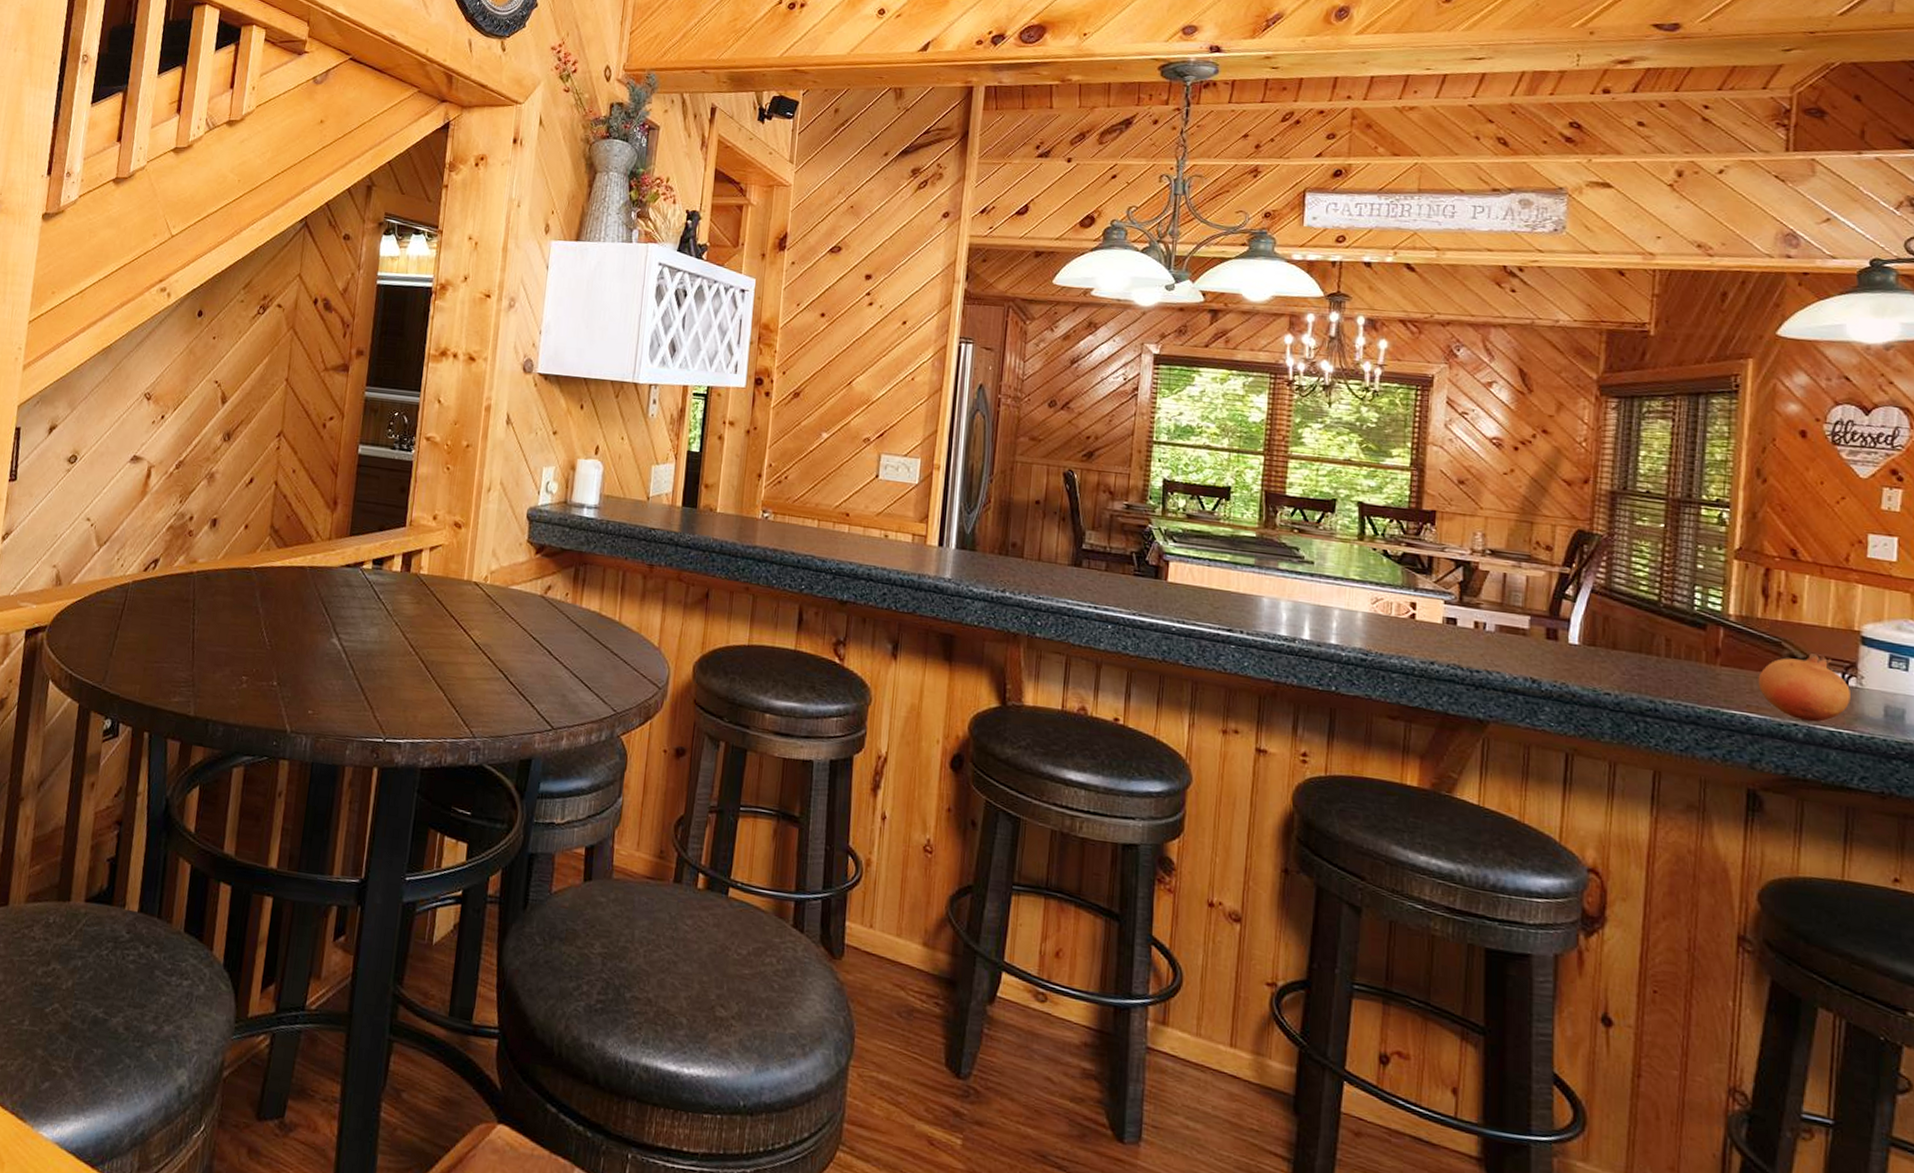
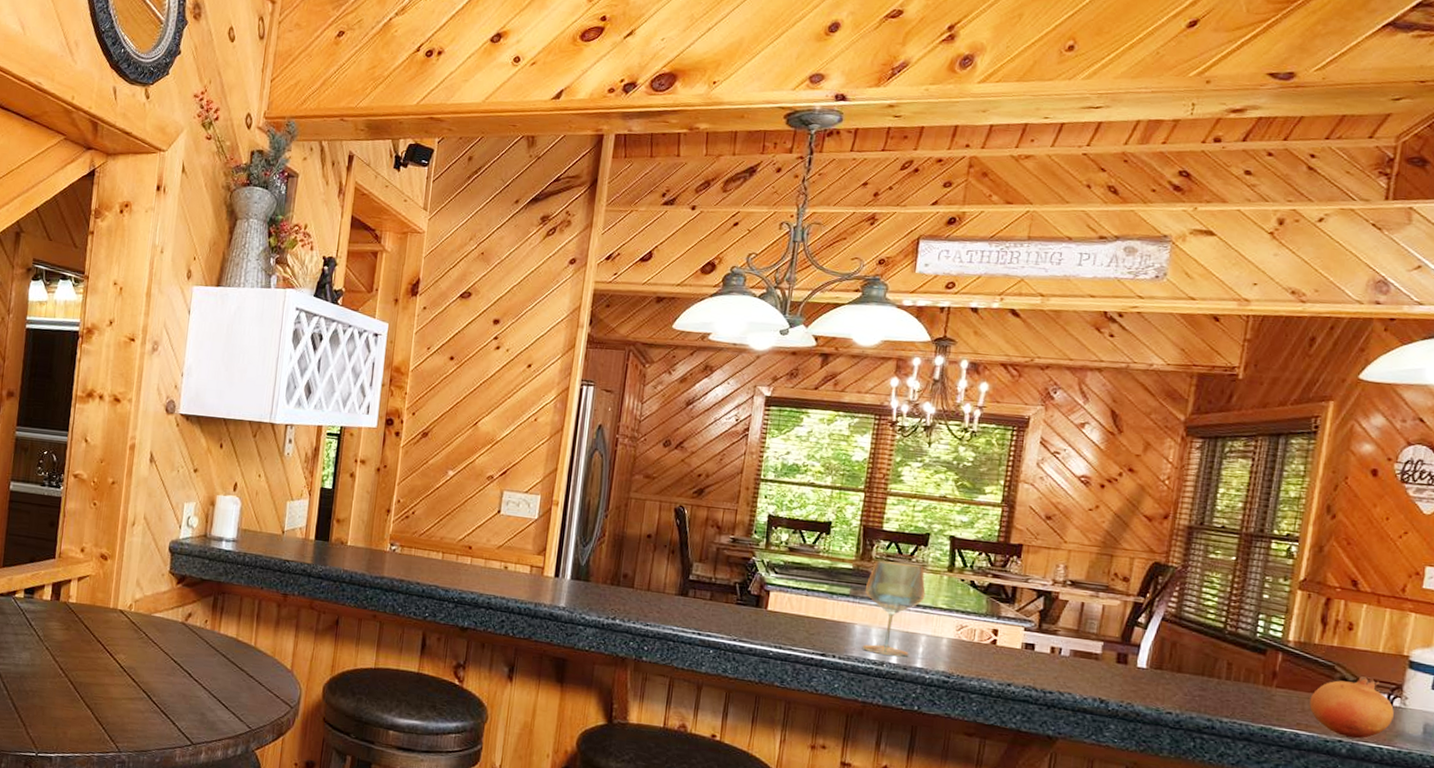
wine glass: none [1270,527,1336,633] -> present [862,560,926,658]

